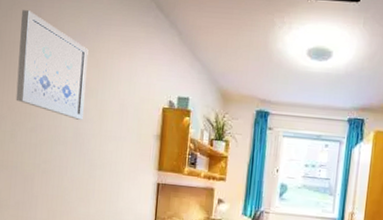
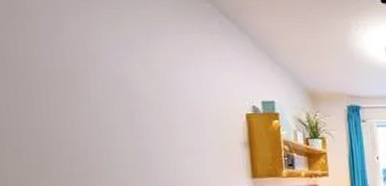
wall art: present [16,10,88,120] -> none [30,19,146,139]

